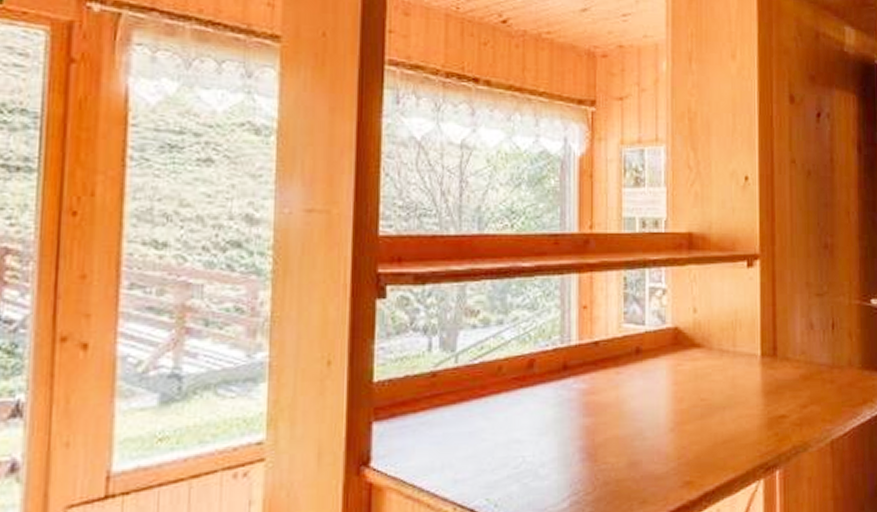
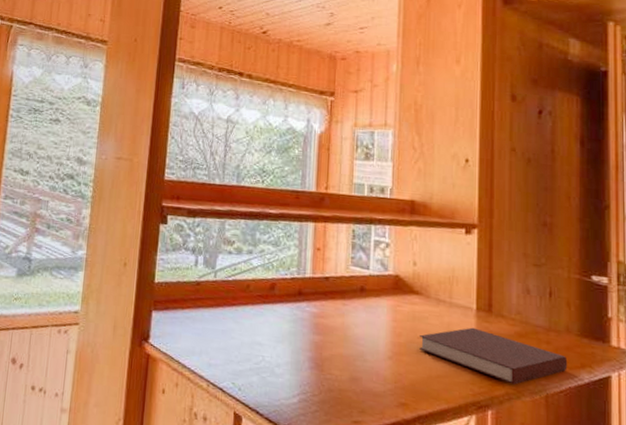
notebook: none [702,377,851,436] -> present [418,327,568,385]

